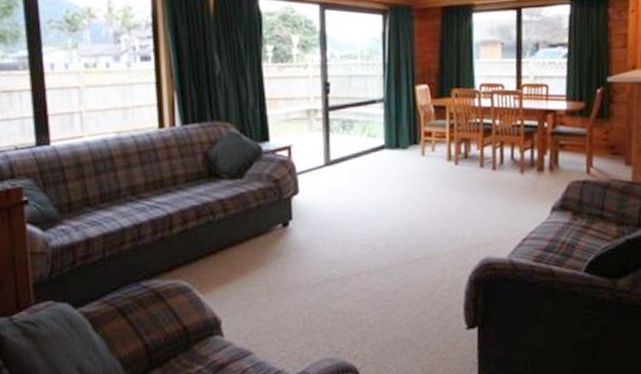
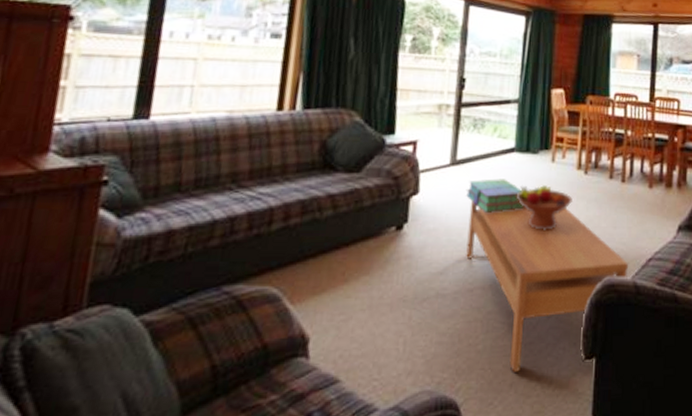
stack of books: none [342,174,401,206] -> present [465,179,526,213]
coffee table: none [347,197,505,341] -> present [466,201,629,372]
fruit bowl: none [390,178,445,219] -> present [516,185,572,230]

